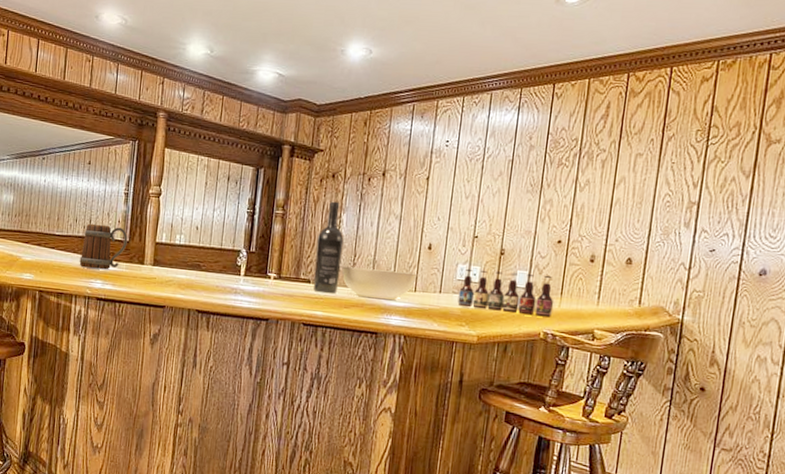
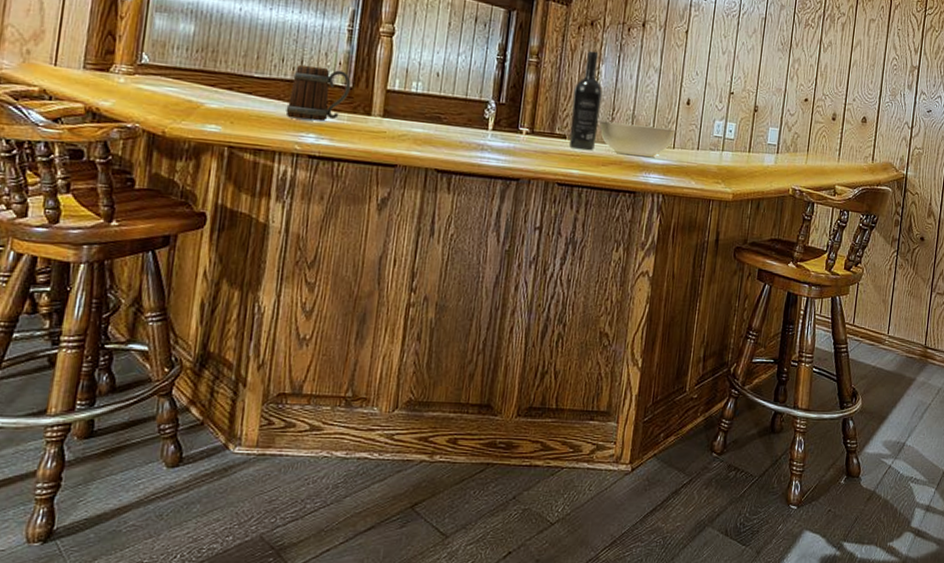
beer bottle: present [457,268,554,318] -> none [714,125,802,174]

